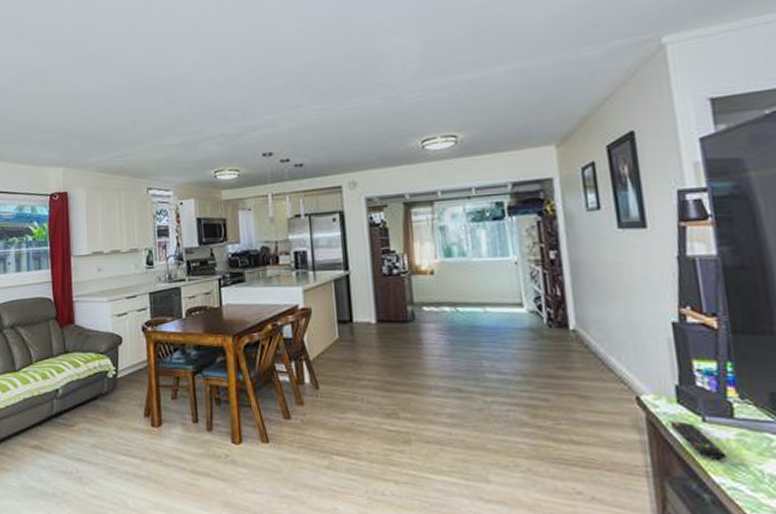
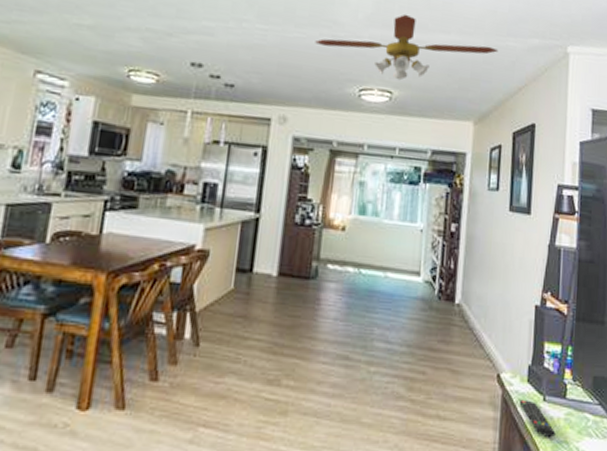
ceiling fan: none [369,56,571,123] -> present [315,14,499,81]

